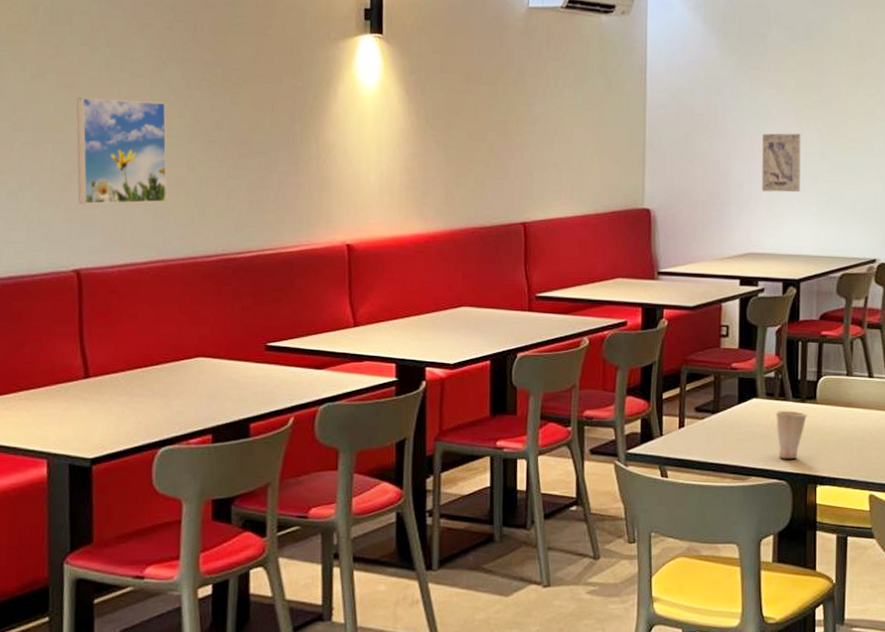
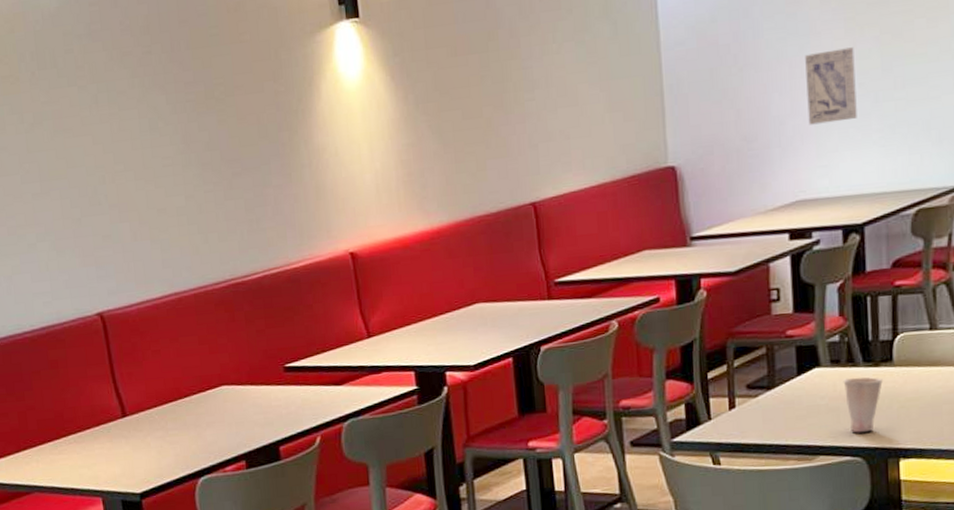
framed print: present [76,97,168,205] -> none [73,131,171,248]

